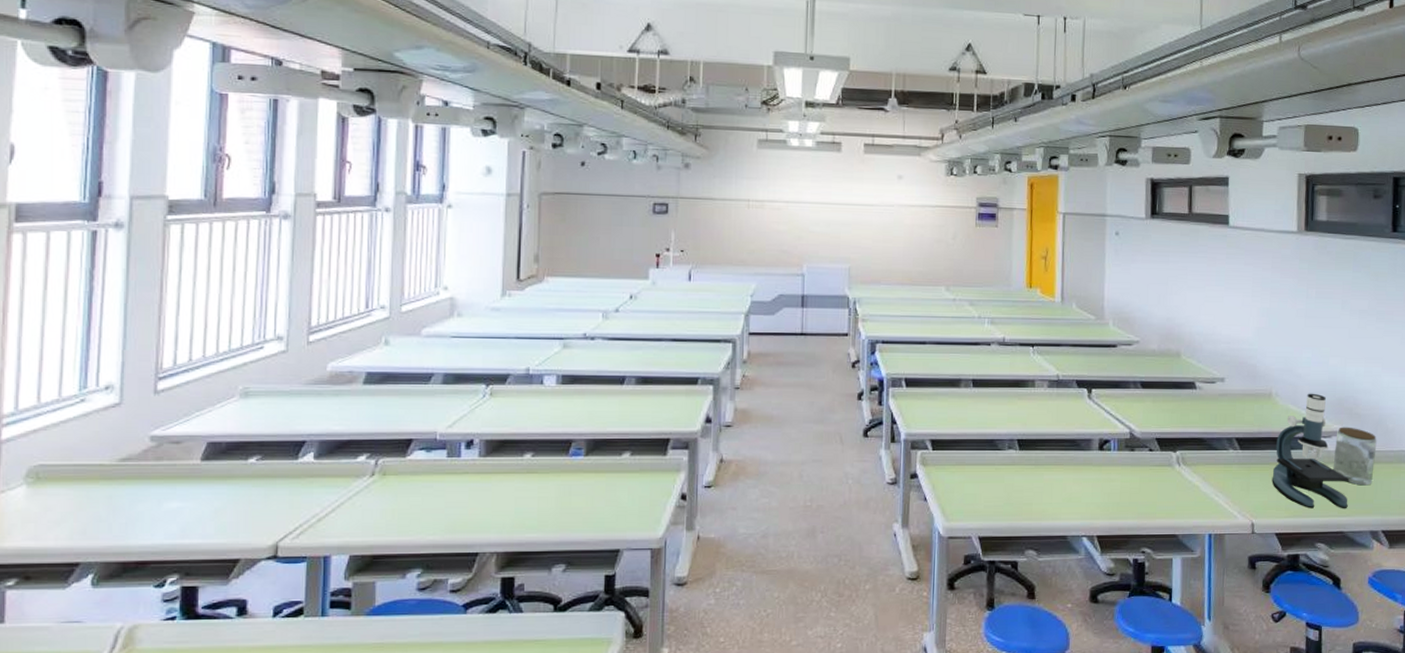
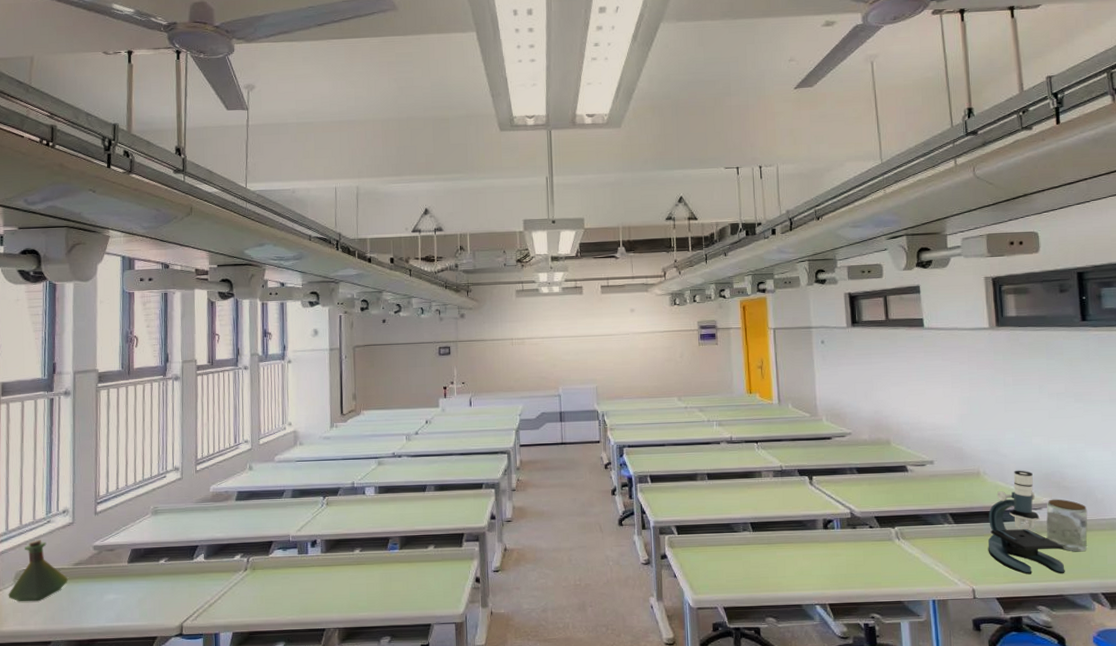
flask: none [14,423,109,508] -> present [8,539,68,601]

